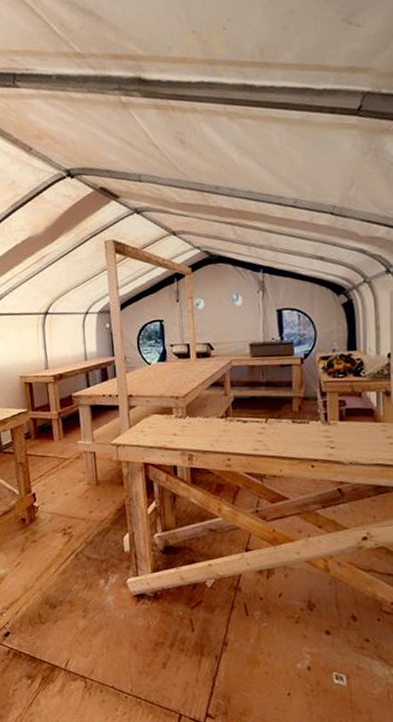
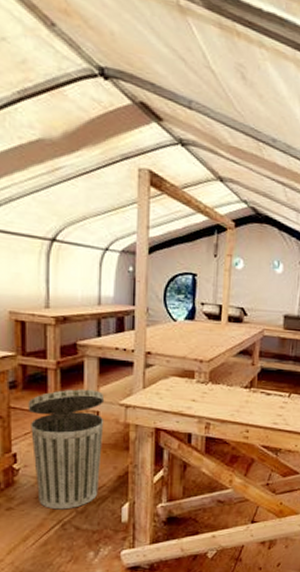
trash can: none [40,433,102,541] -> present [28,389,105,510]

